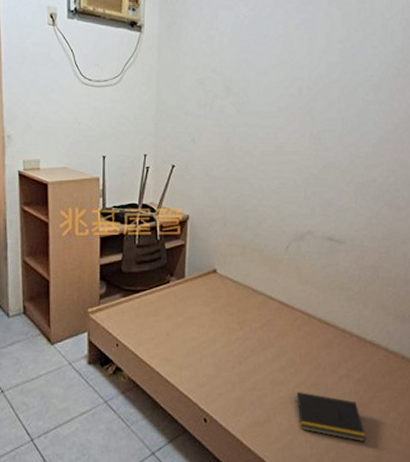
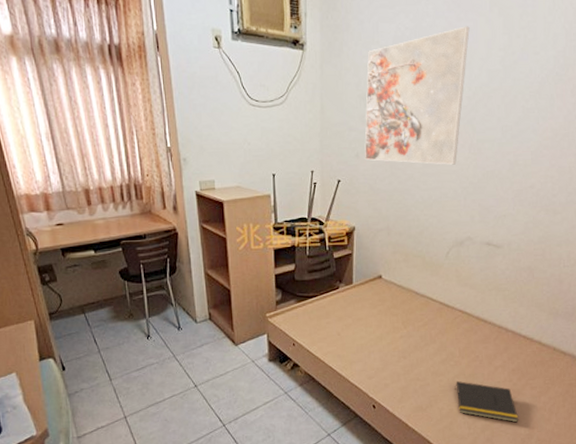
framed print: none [201,18,309,154] -> present [364,26,470,165]

